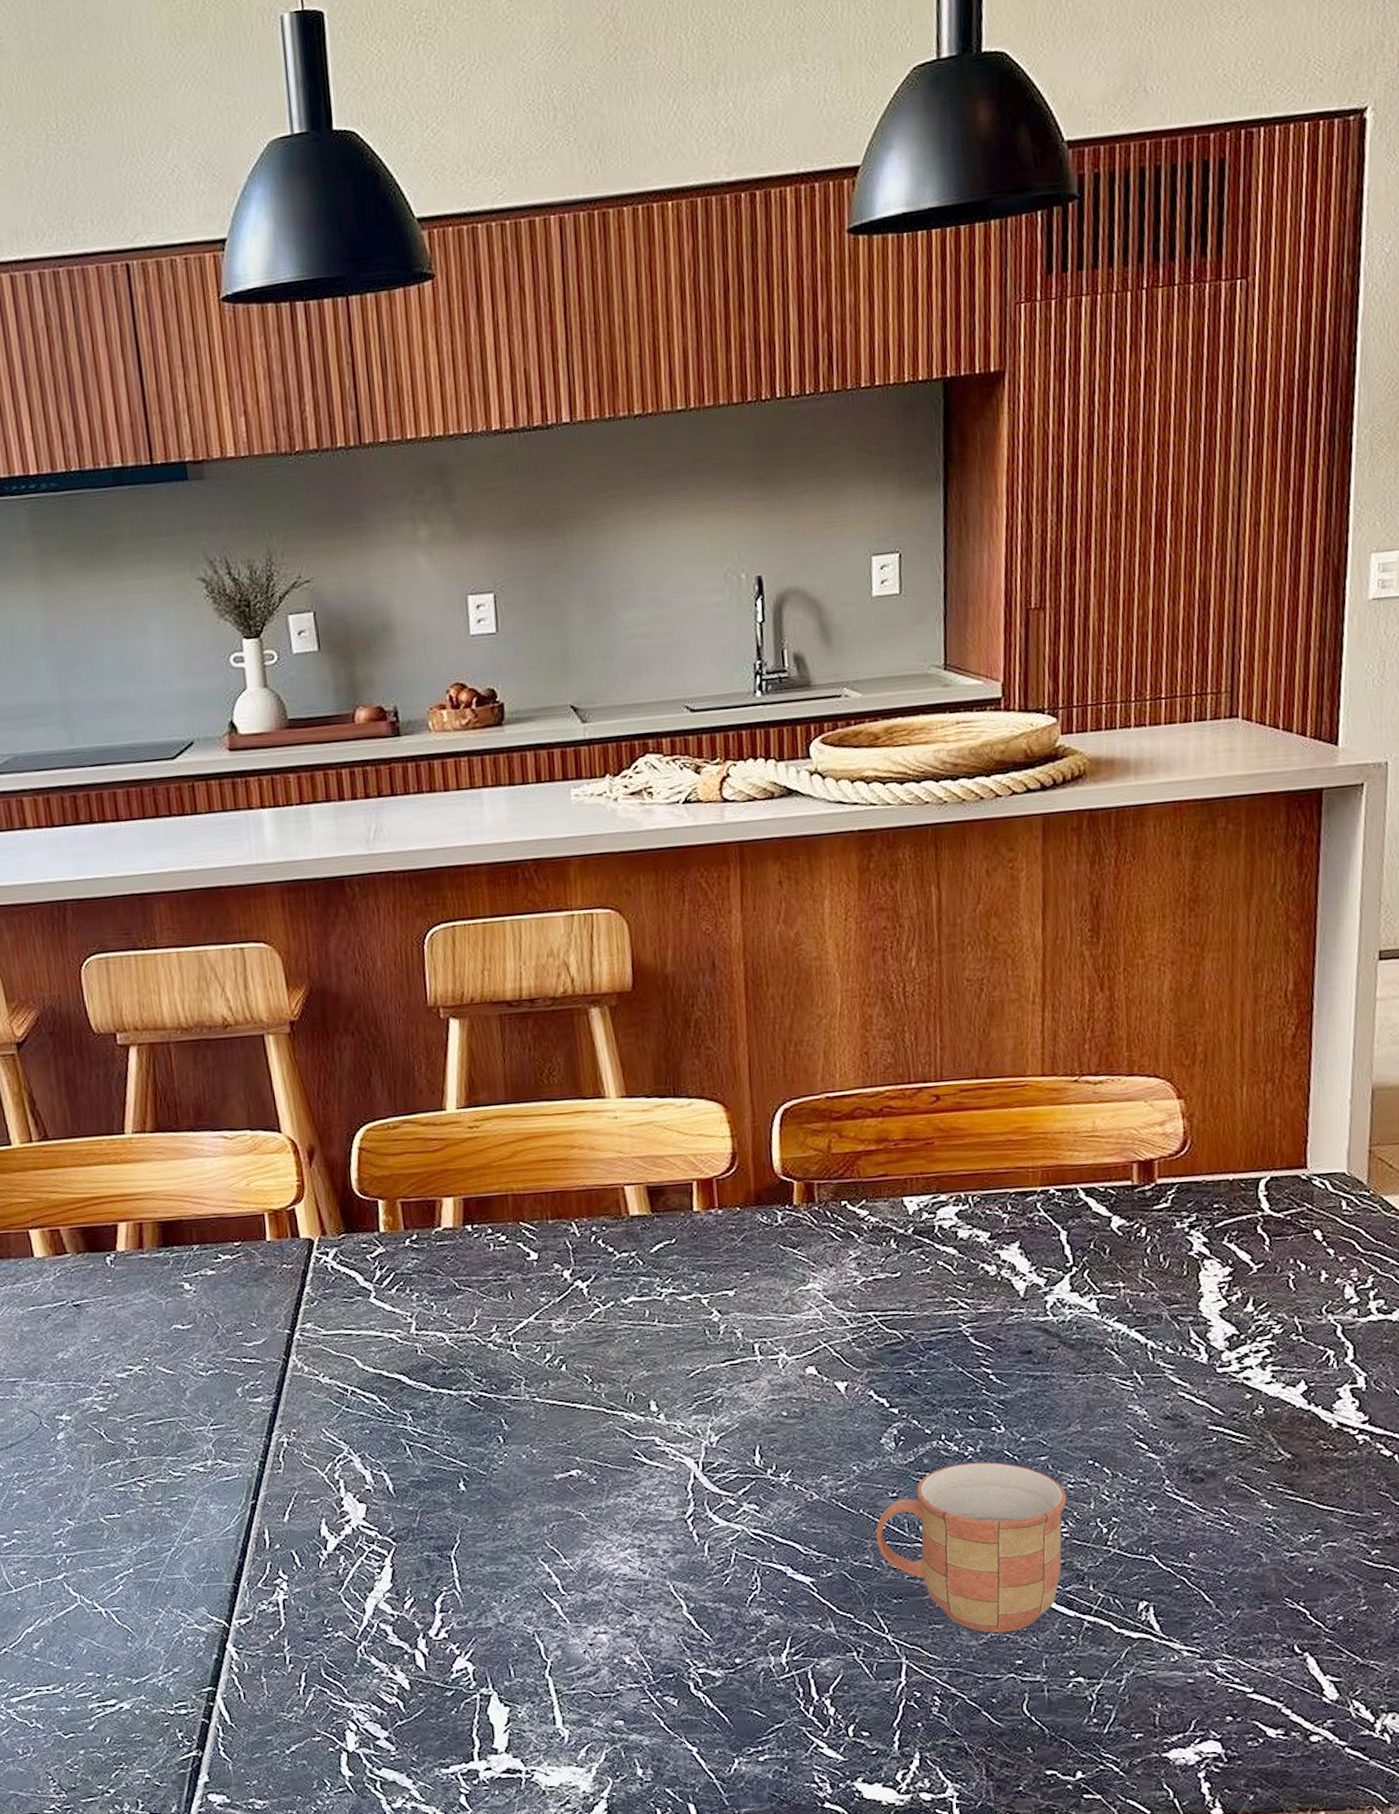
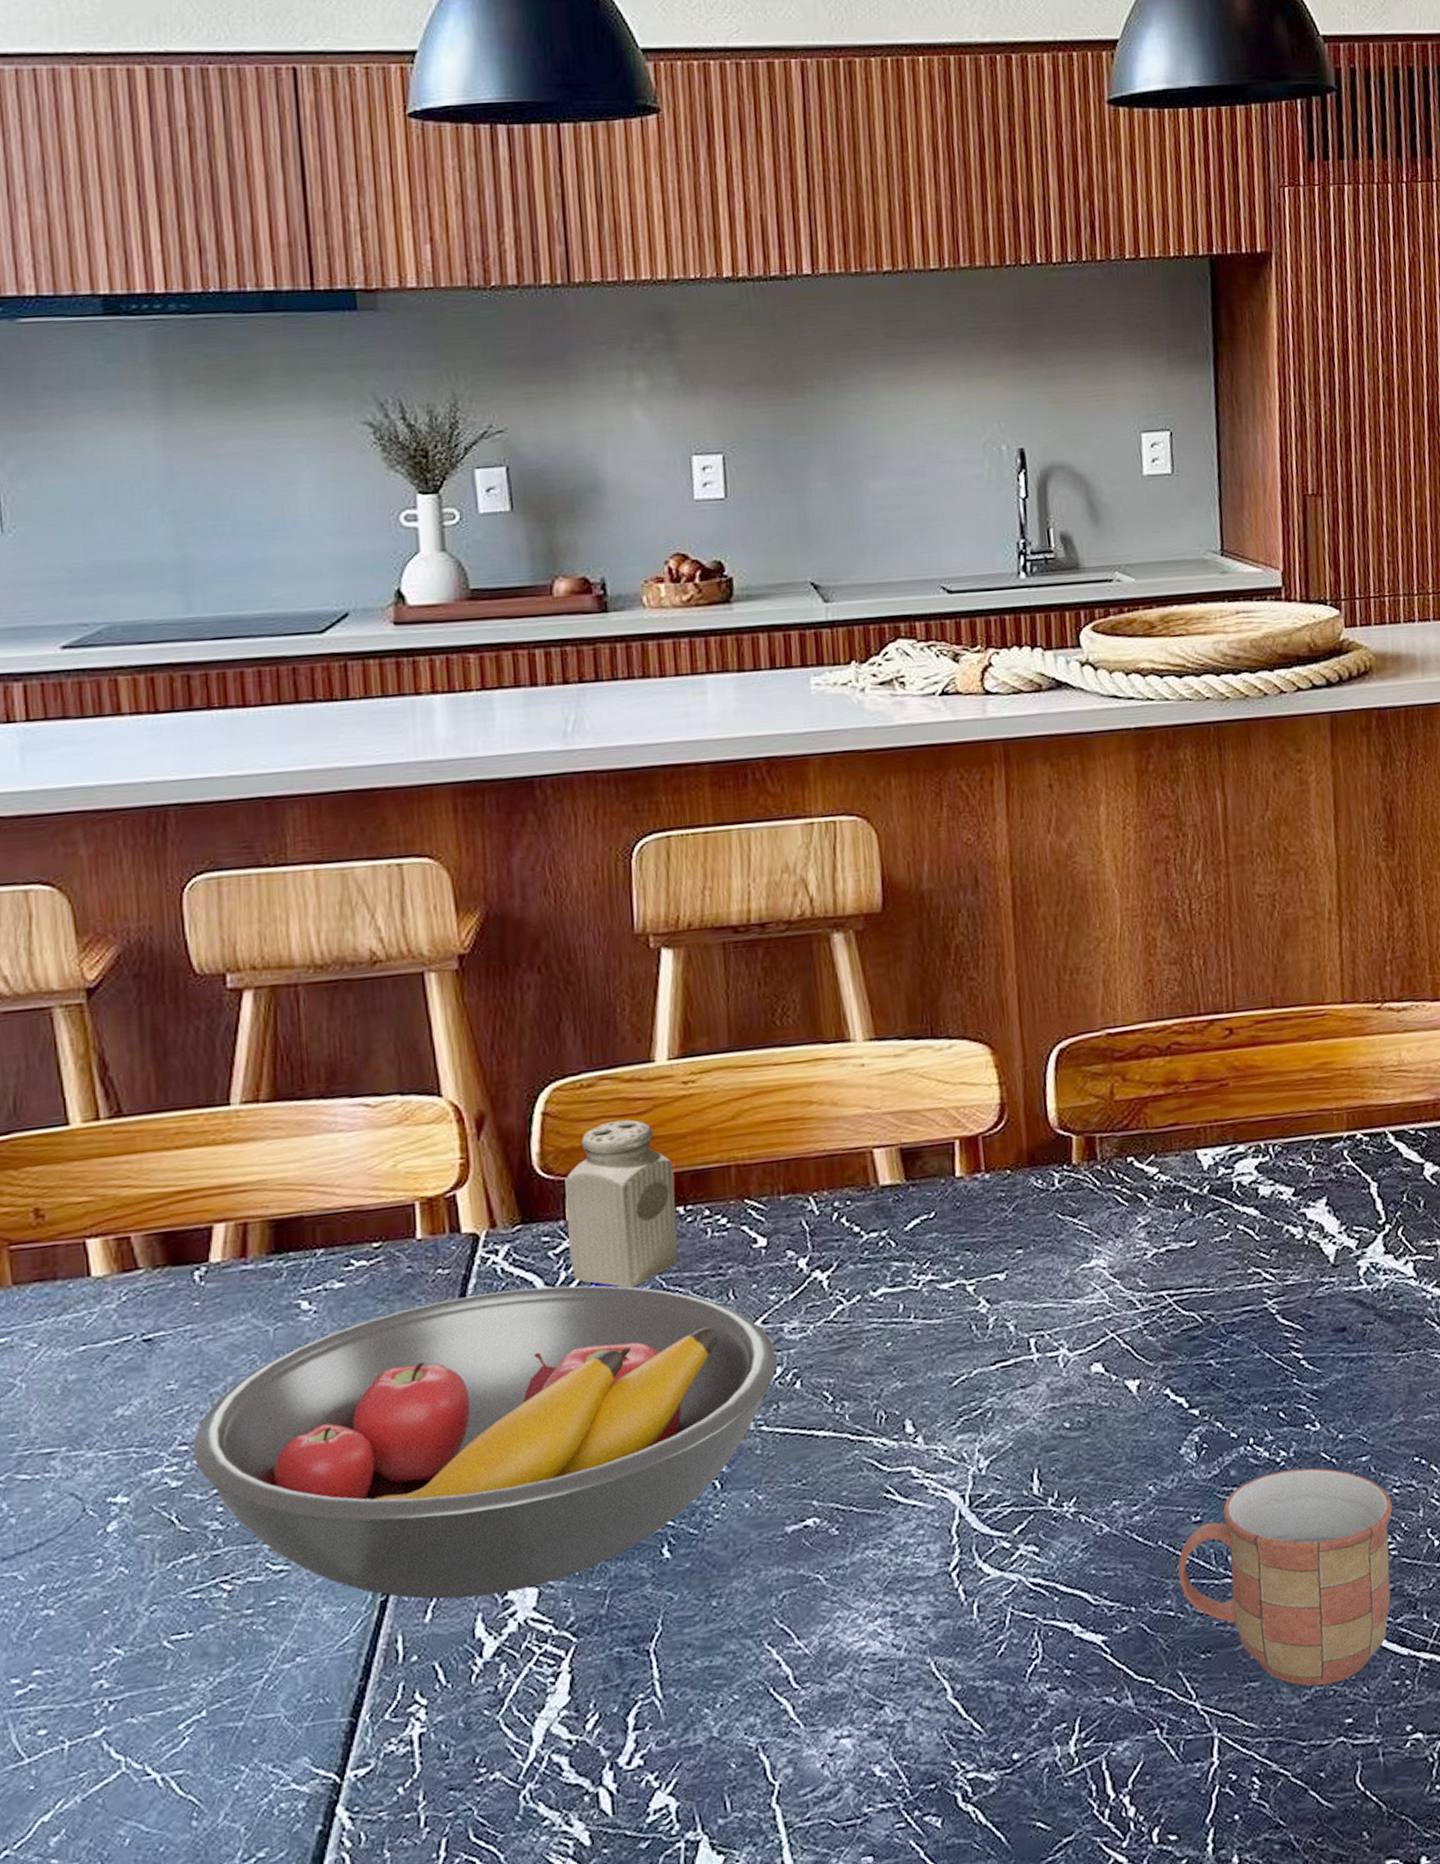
fruit bowl: none [112,1282,547,1507] -> present [193,1285,777,1600]
salt shaker: none [378,1155,468,1286] -> present [565,1119,679,1288]

